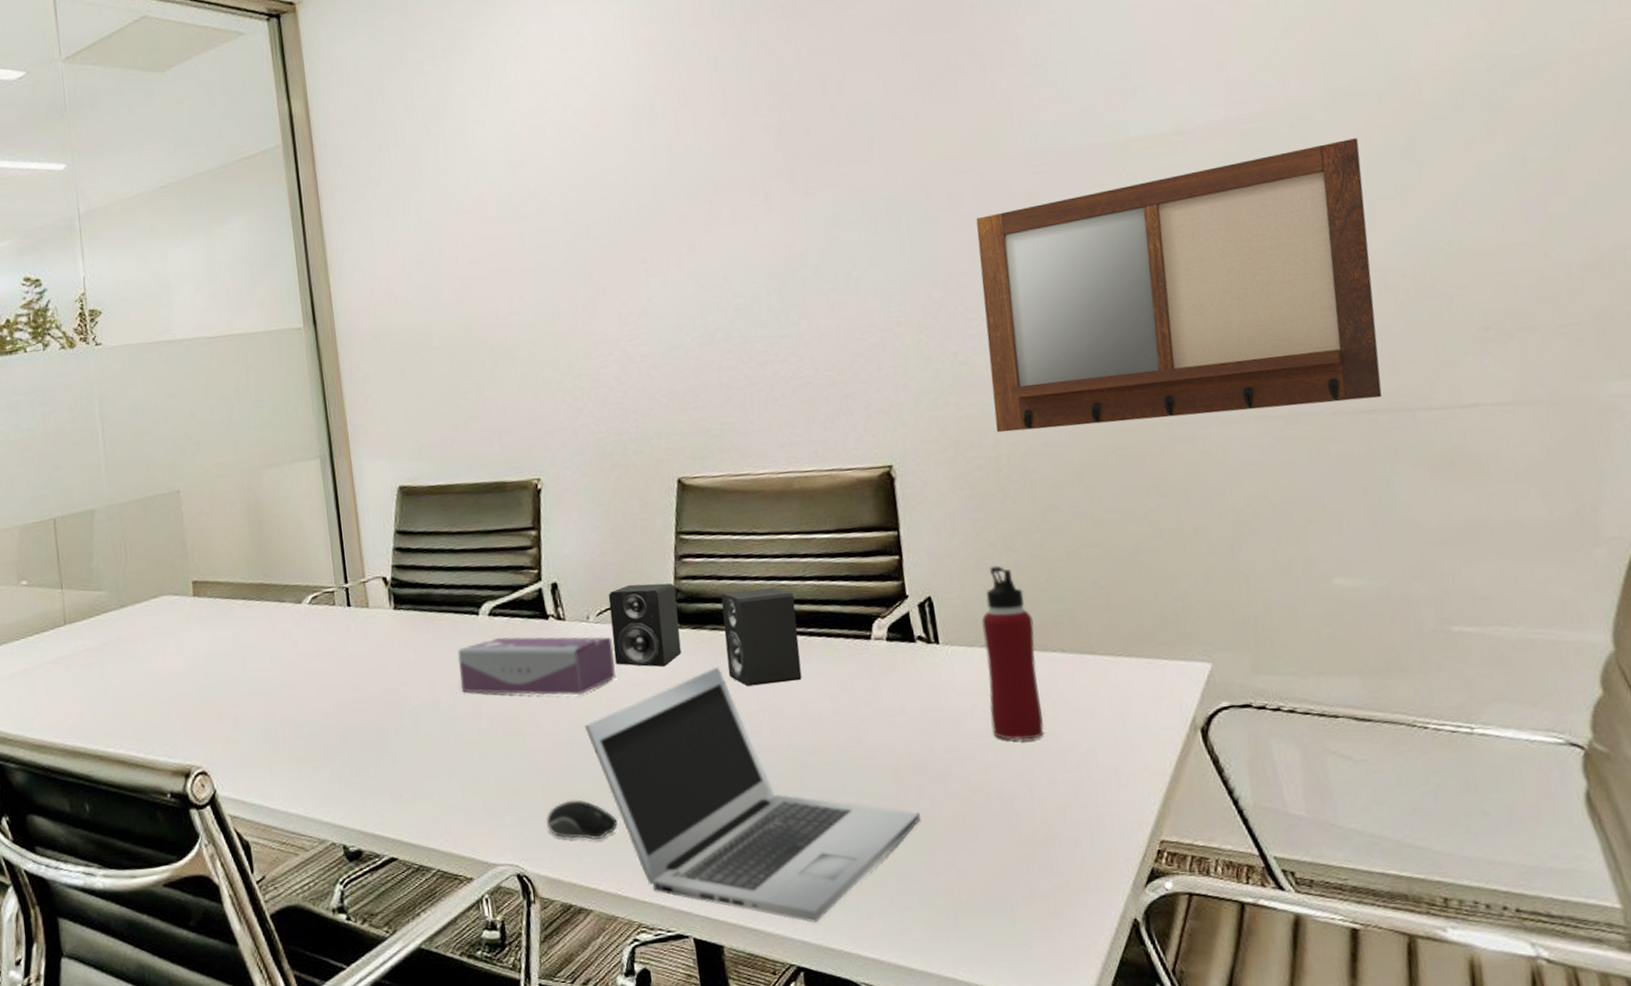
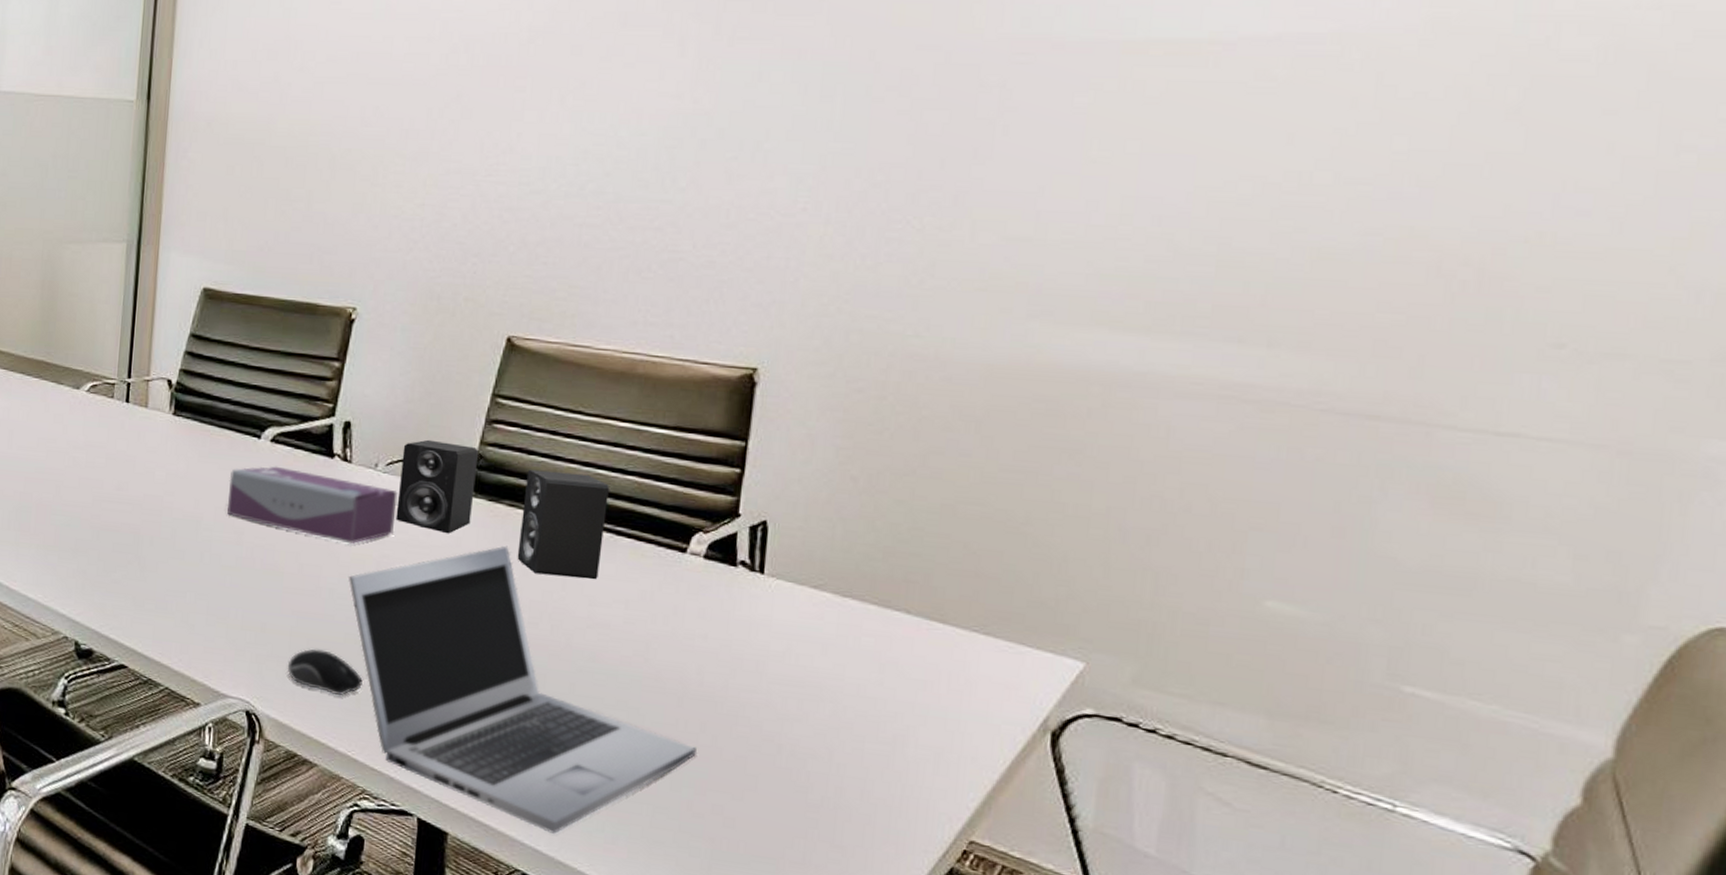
writing board: present [976,138,1383,433] -> none [891,84,1453,403]
water bottle: present [981,565,1044,740] -> none [802,502,881,700]

